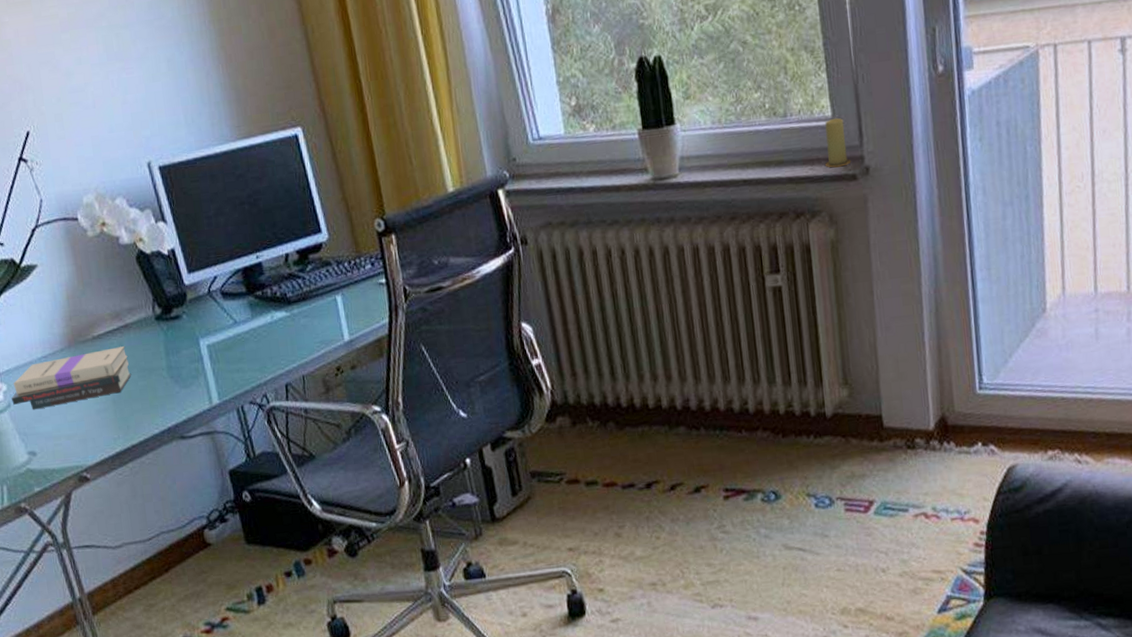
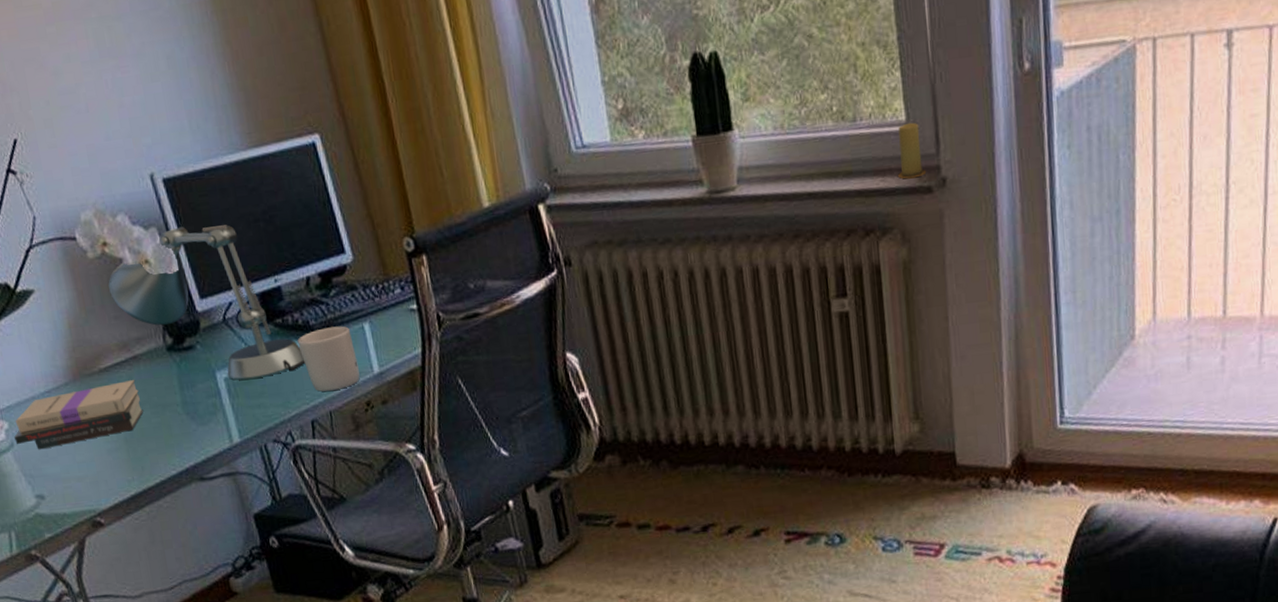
desk lamp: none [105,207,282,347] -> present [108,225,306,380]
mug: none [275,298,331,358] -> present [297,326,360,392]

